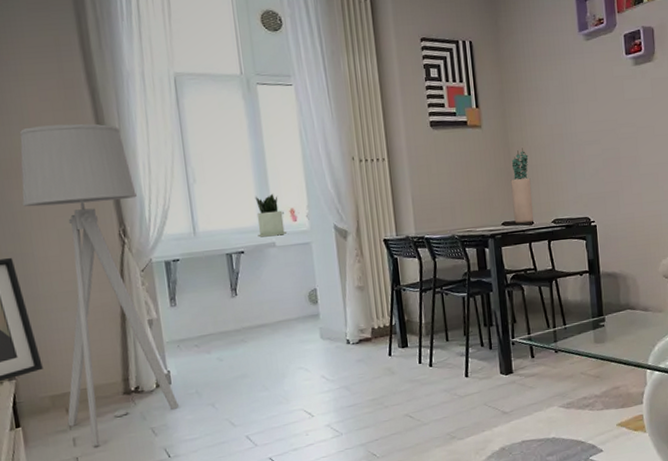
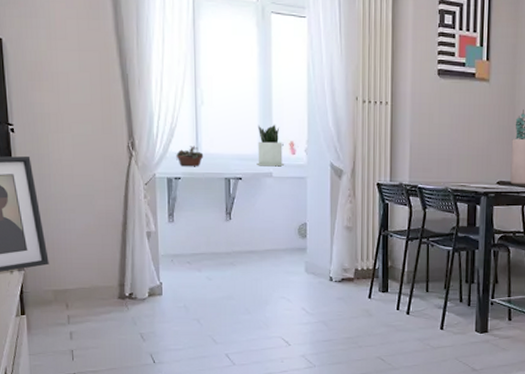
floor lamp: present [20,123,179,448] -> none [42,32,167,343]
succulent planter: none [172,225,202,248] -> present [176,146,204,167]

